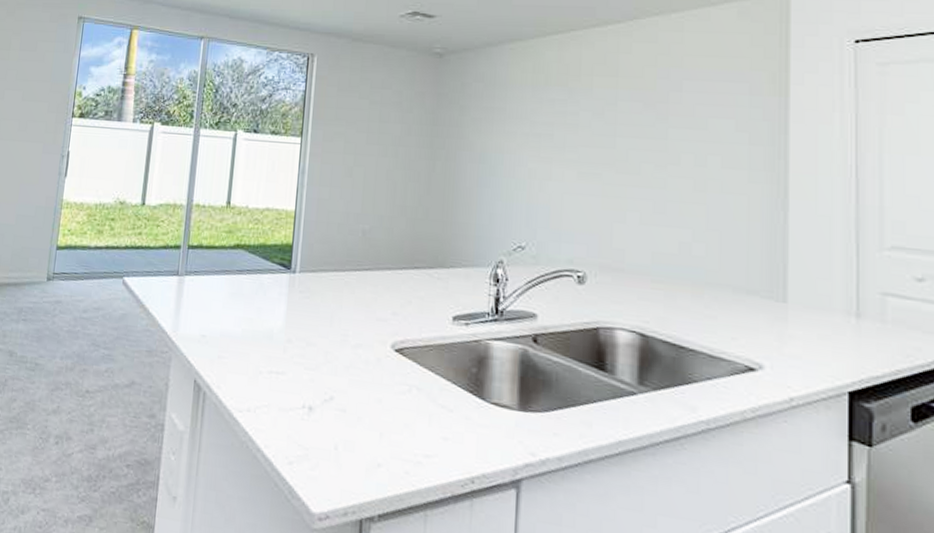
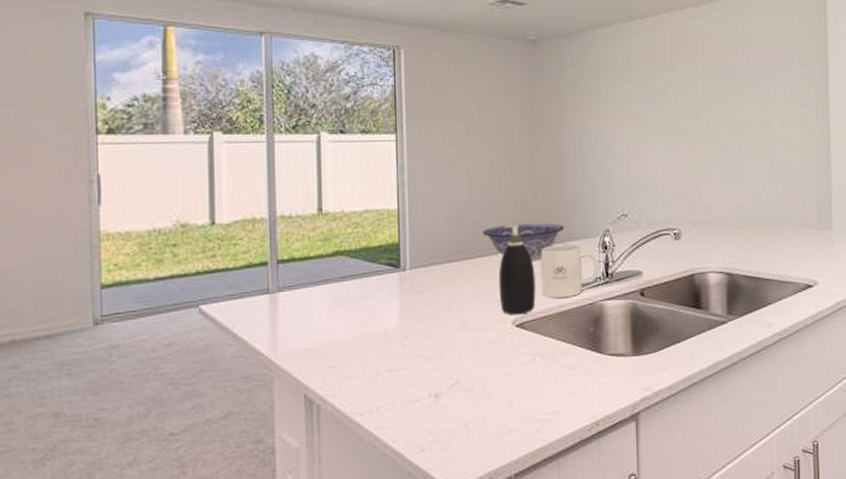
decorative bowl: none [371,240,455,284] -> present [482,222,565,262]
soap dispenser: none [381,241,420,339] -> present [498,225,536,315]
mug: none [424,269,489,330] -> present [540,244,599,299]

